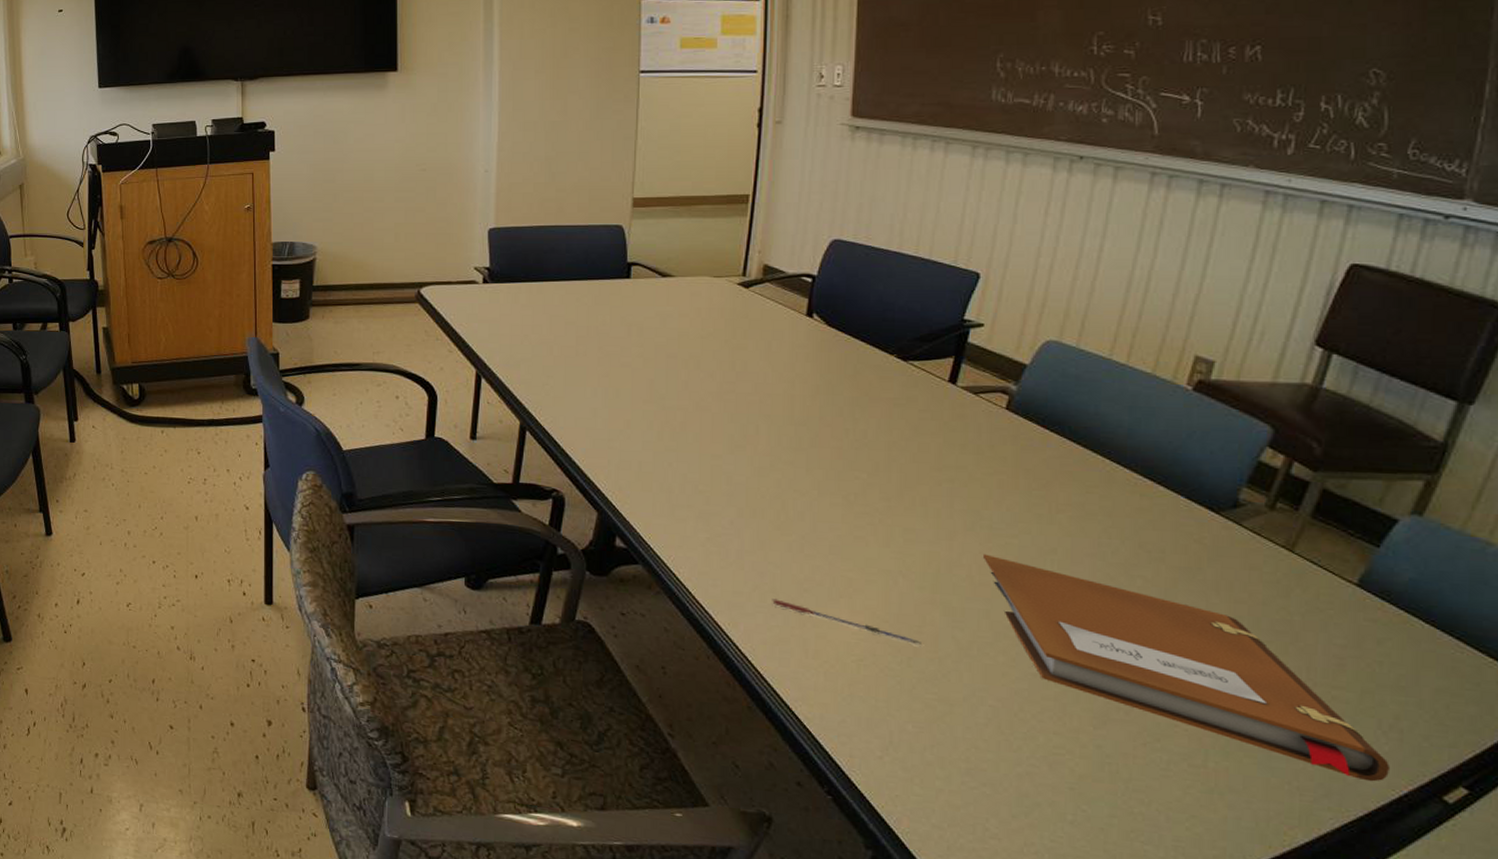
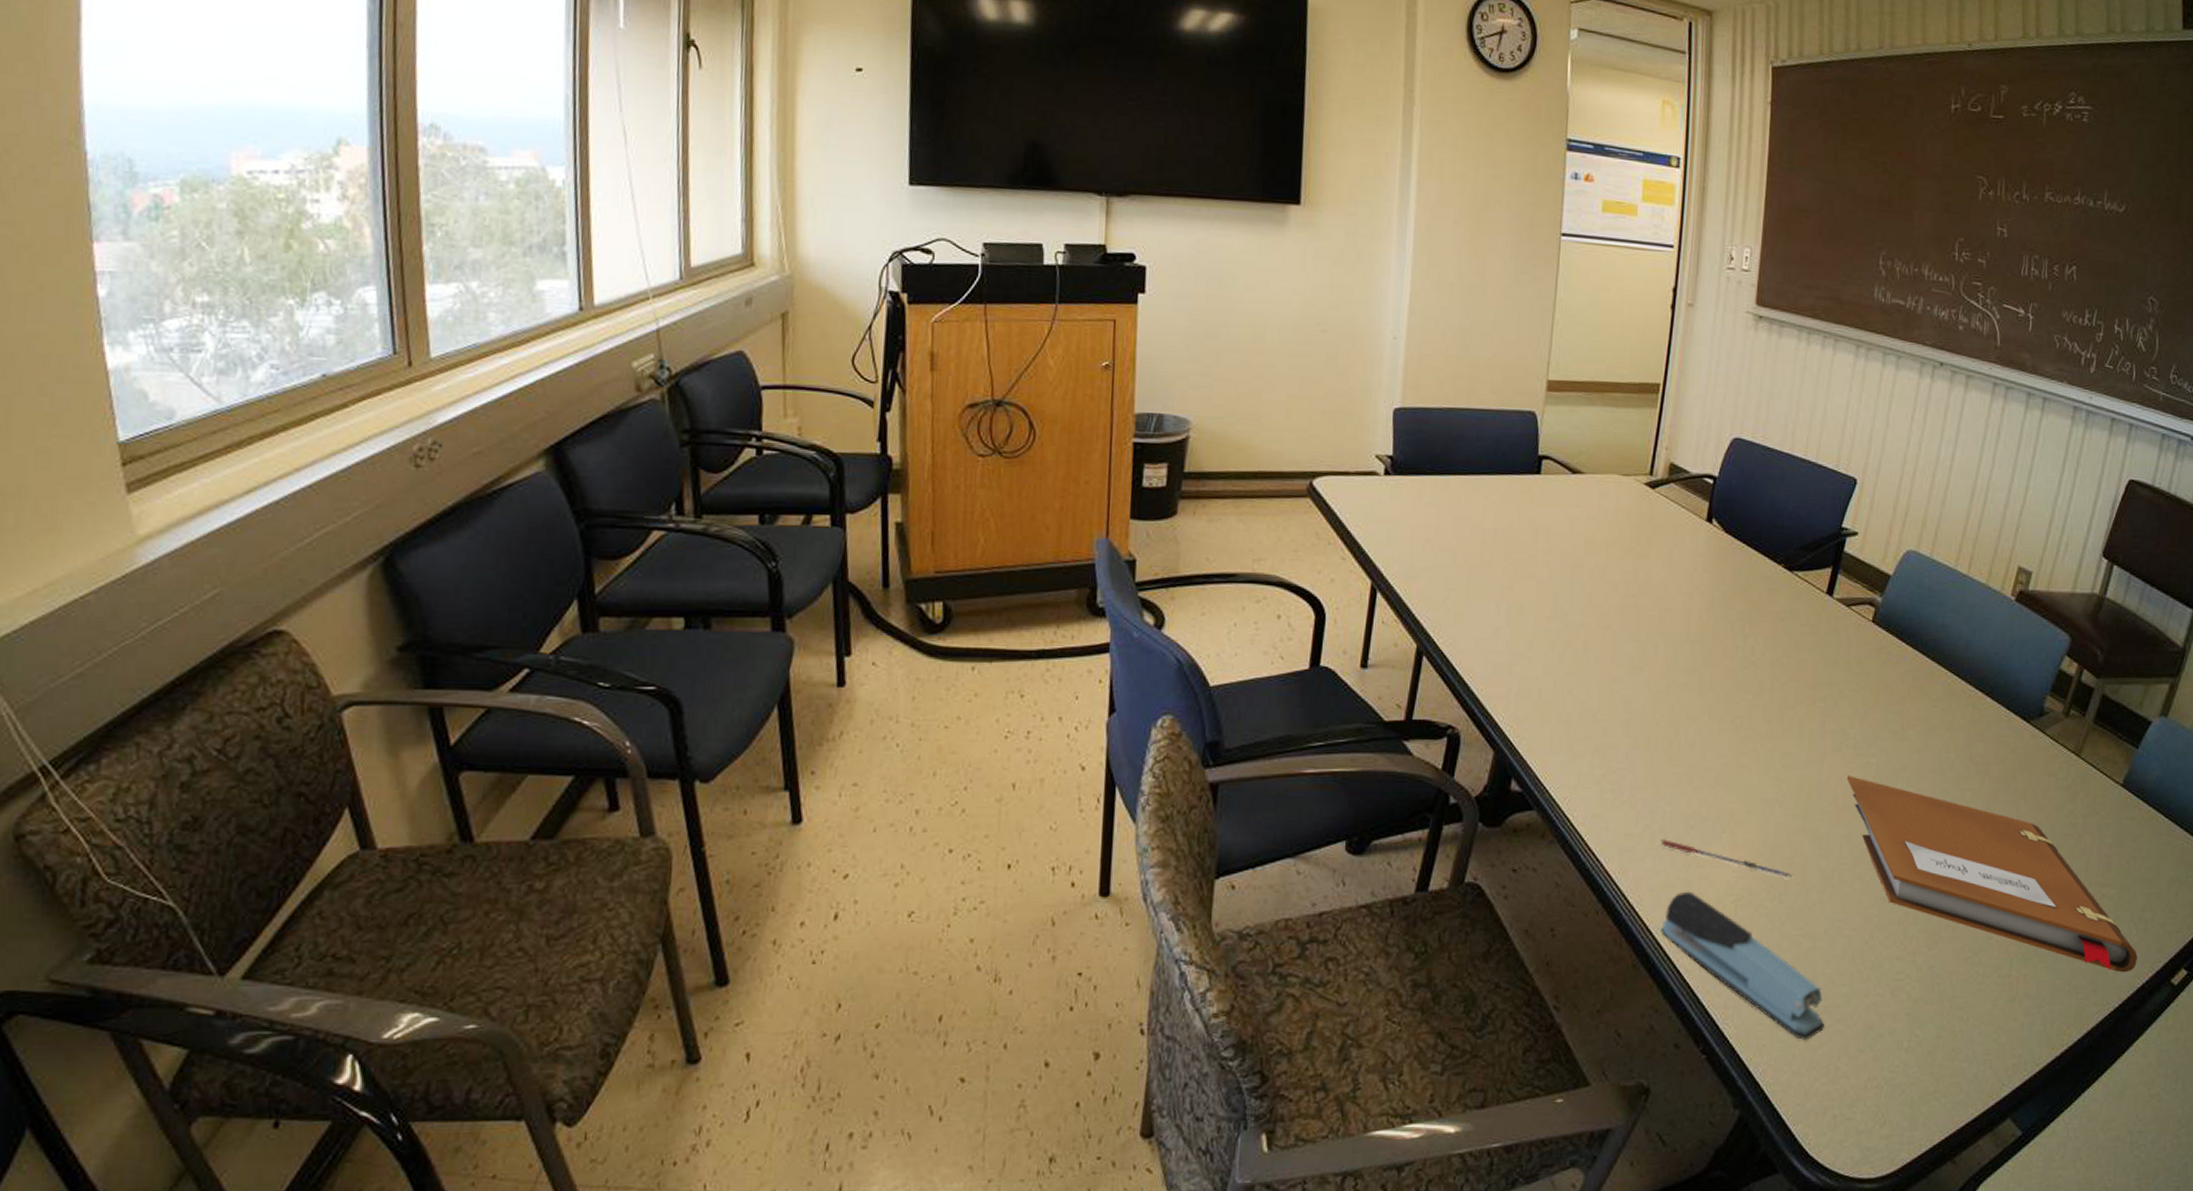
stapler: none [775,647,969,798] -> present [1660,891,1825,1040]

